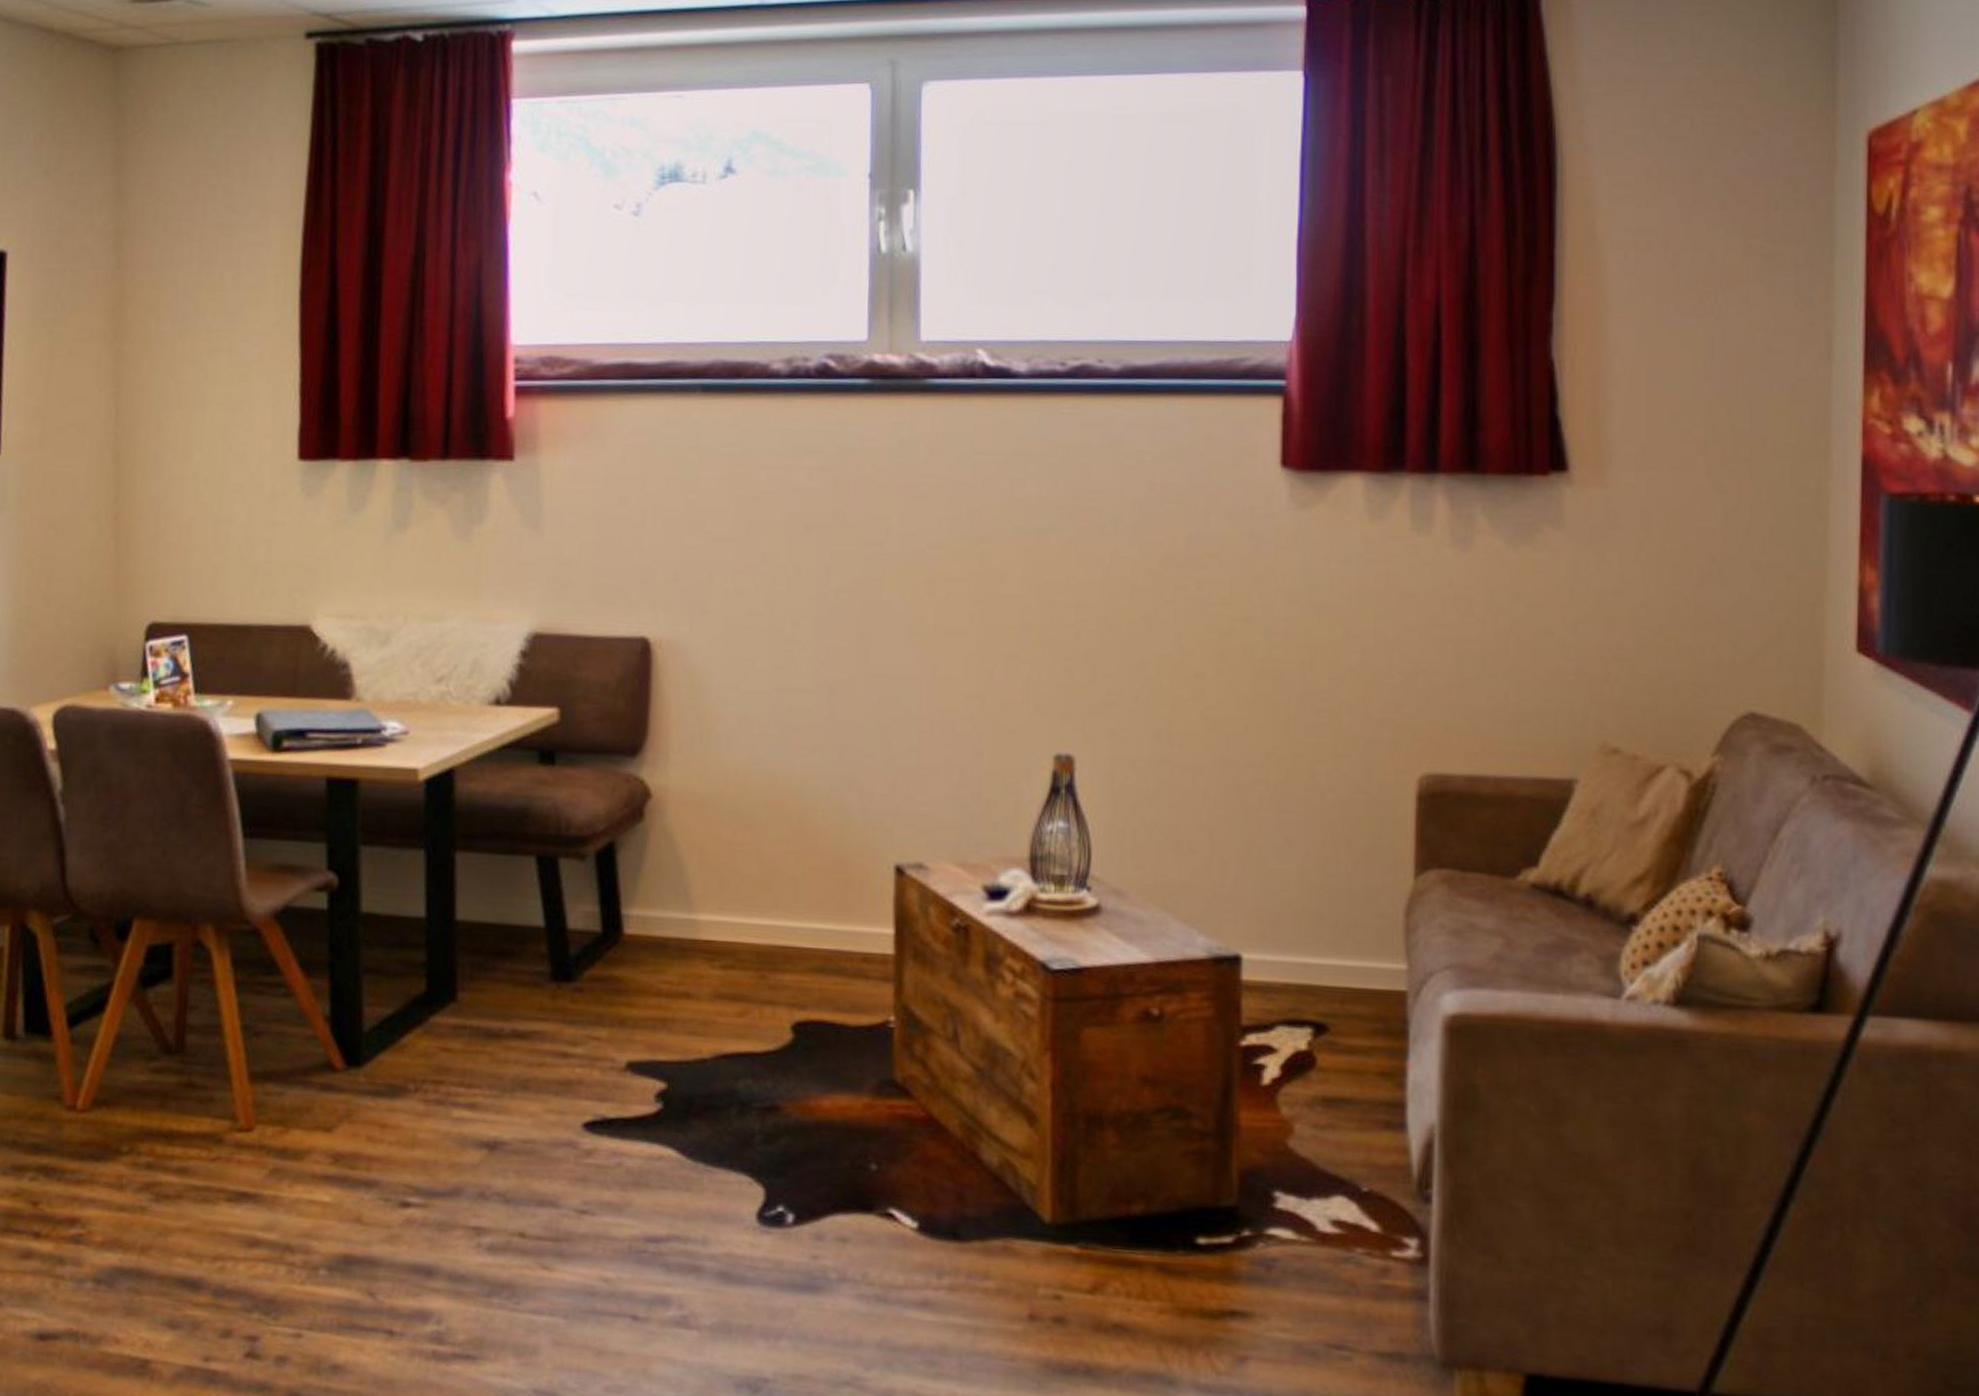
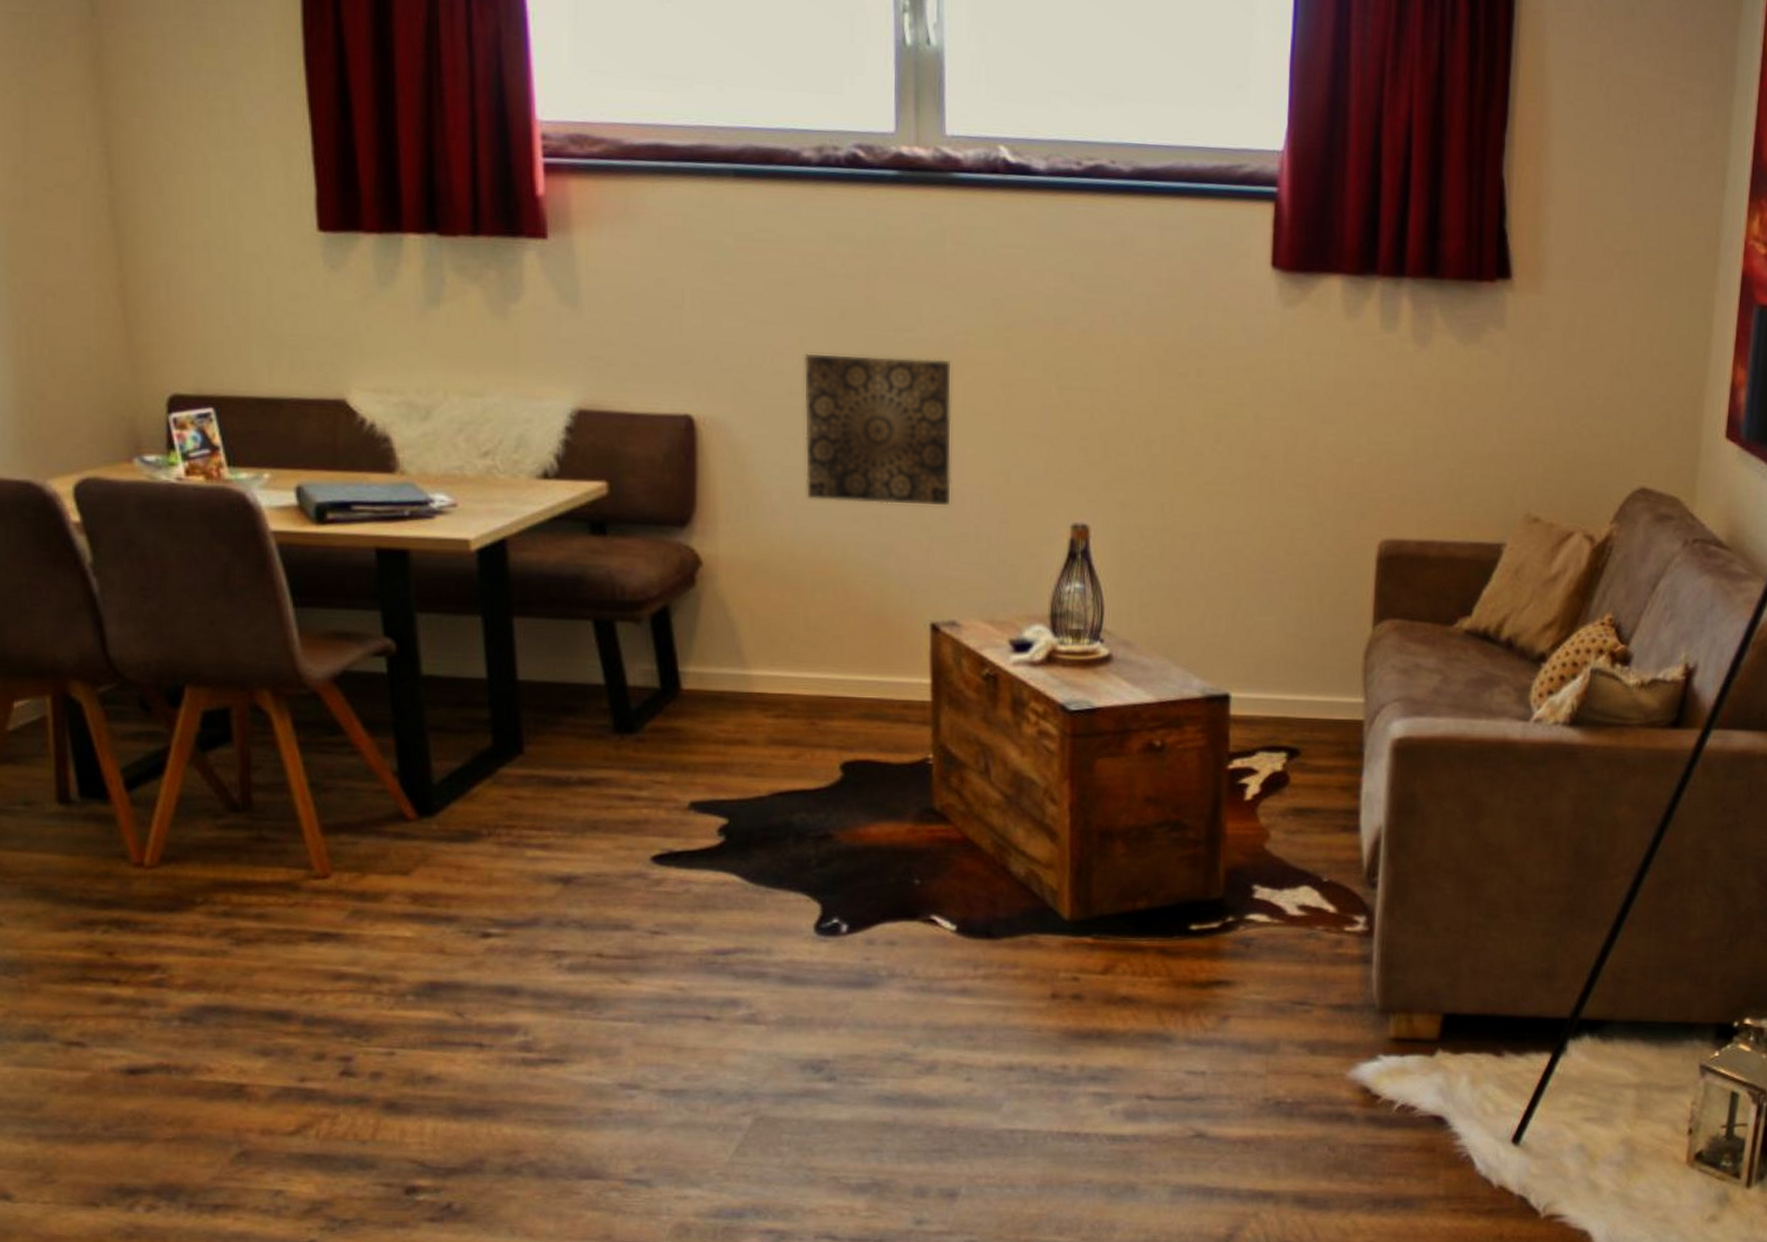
wall art: none [763,569,924,736] -> present [803,352,953,507]

